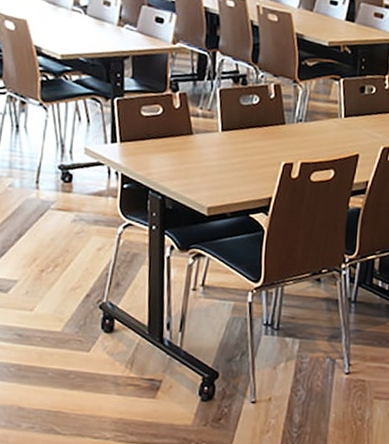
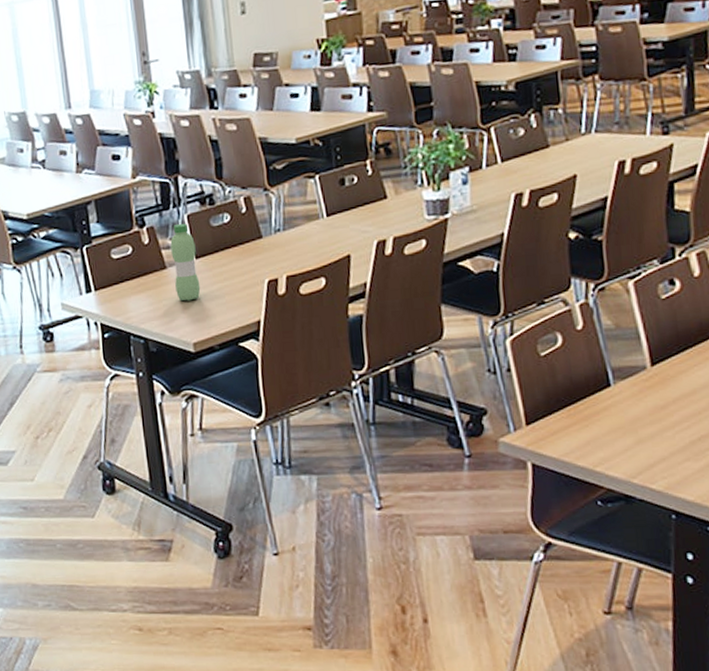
water bottle: none [198,96,223,169] -> present [170,224,201,302]

